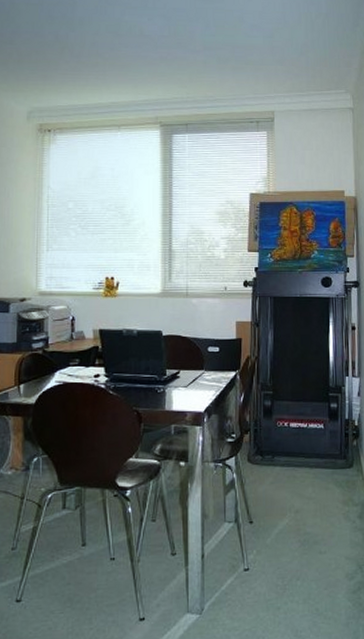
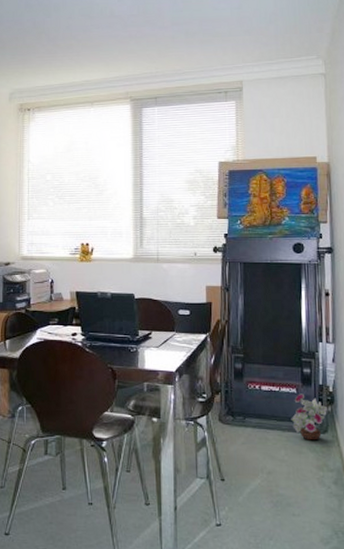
decorative plant: none [318,429,353,476] -> present [291,393,327,441]

